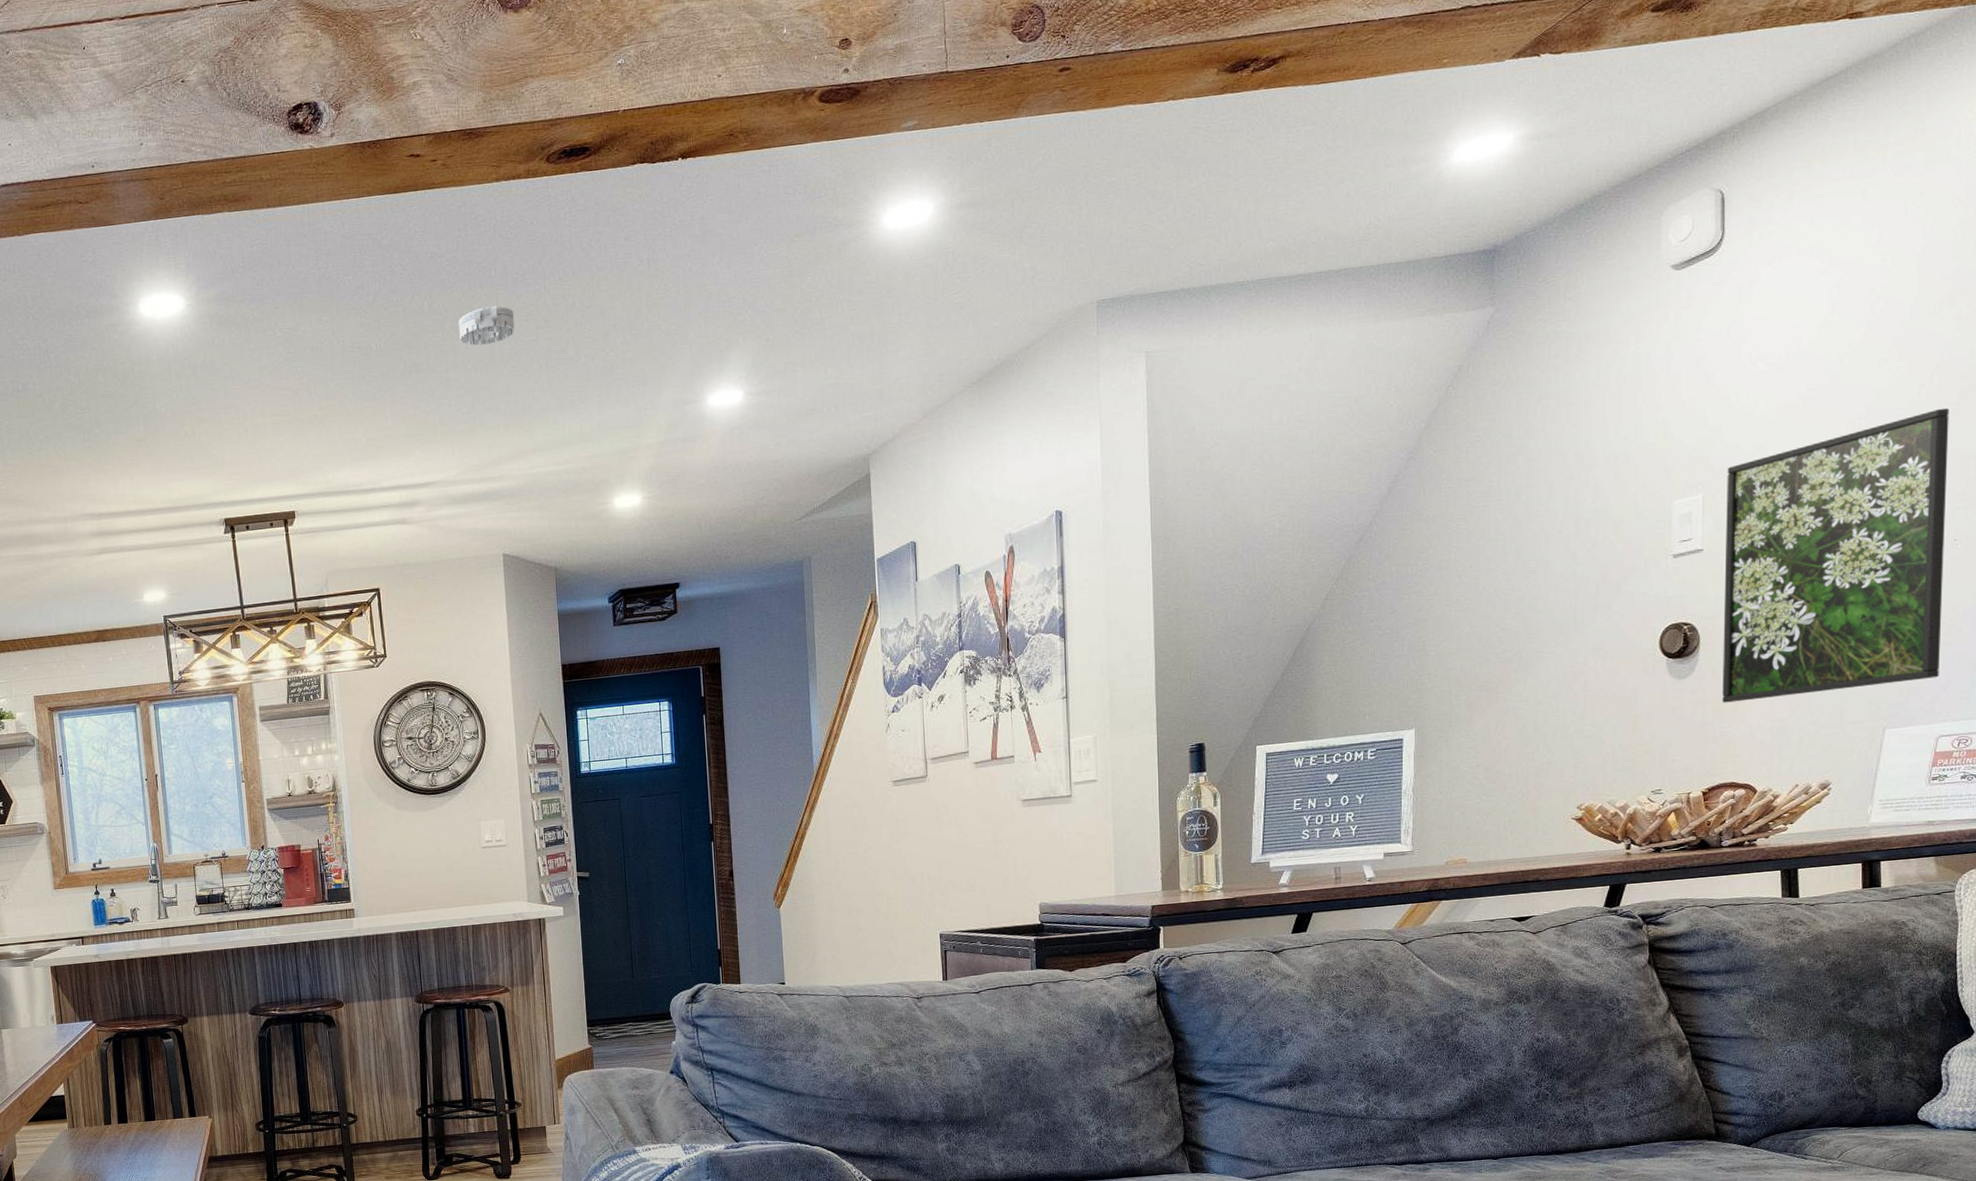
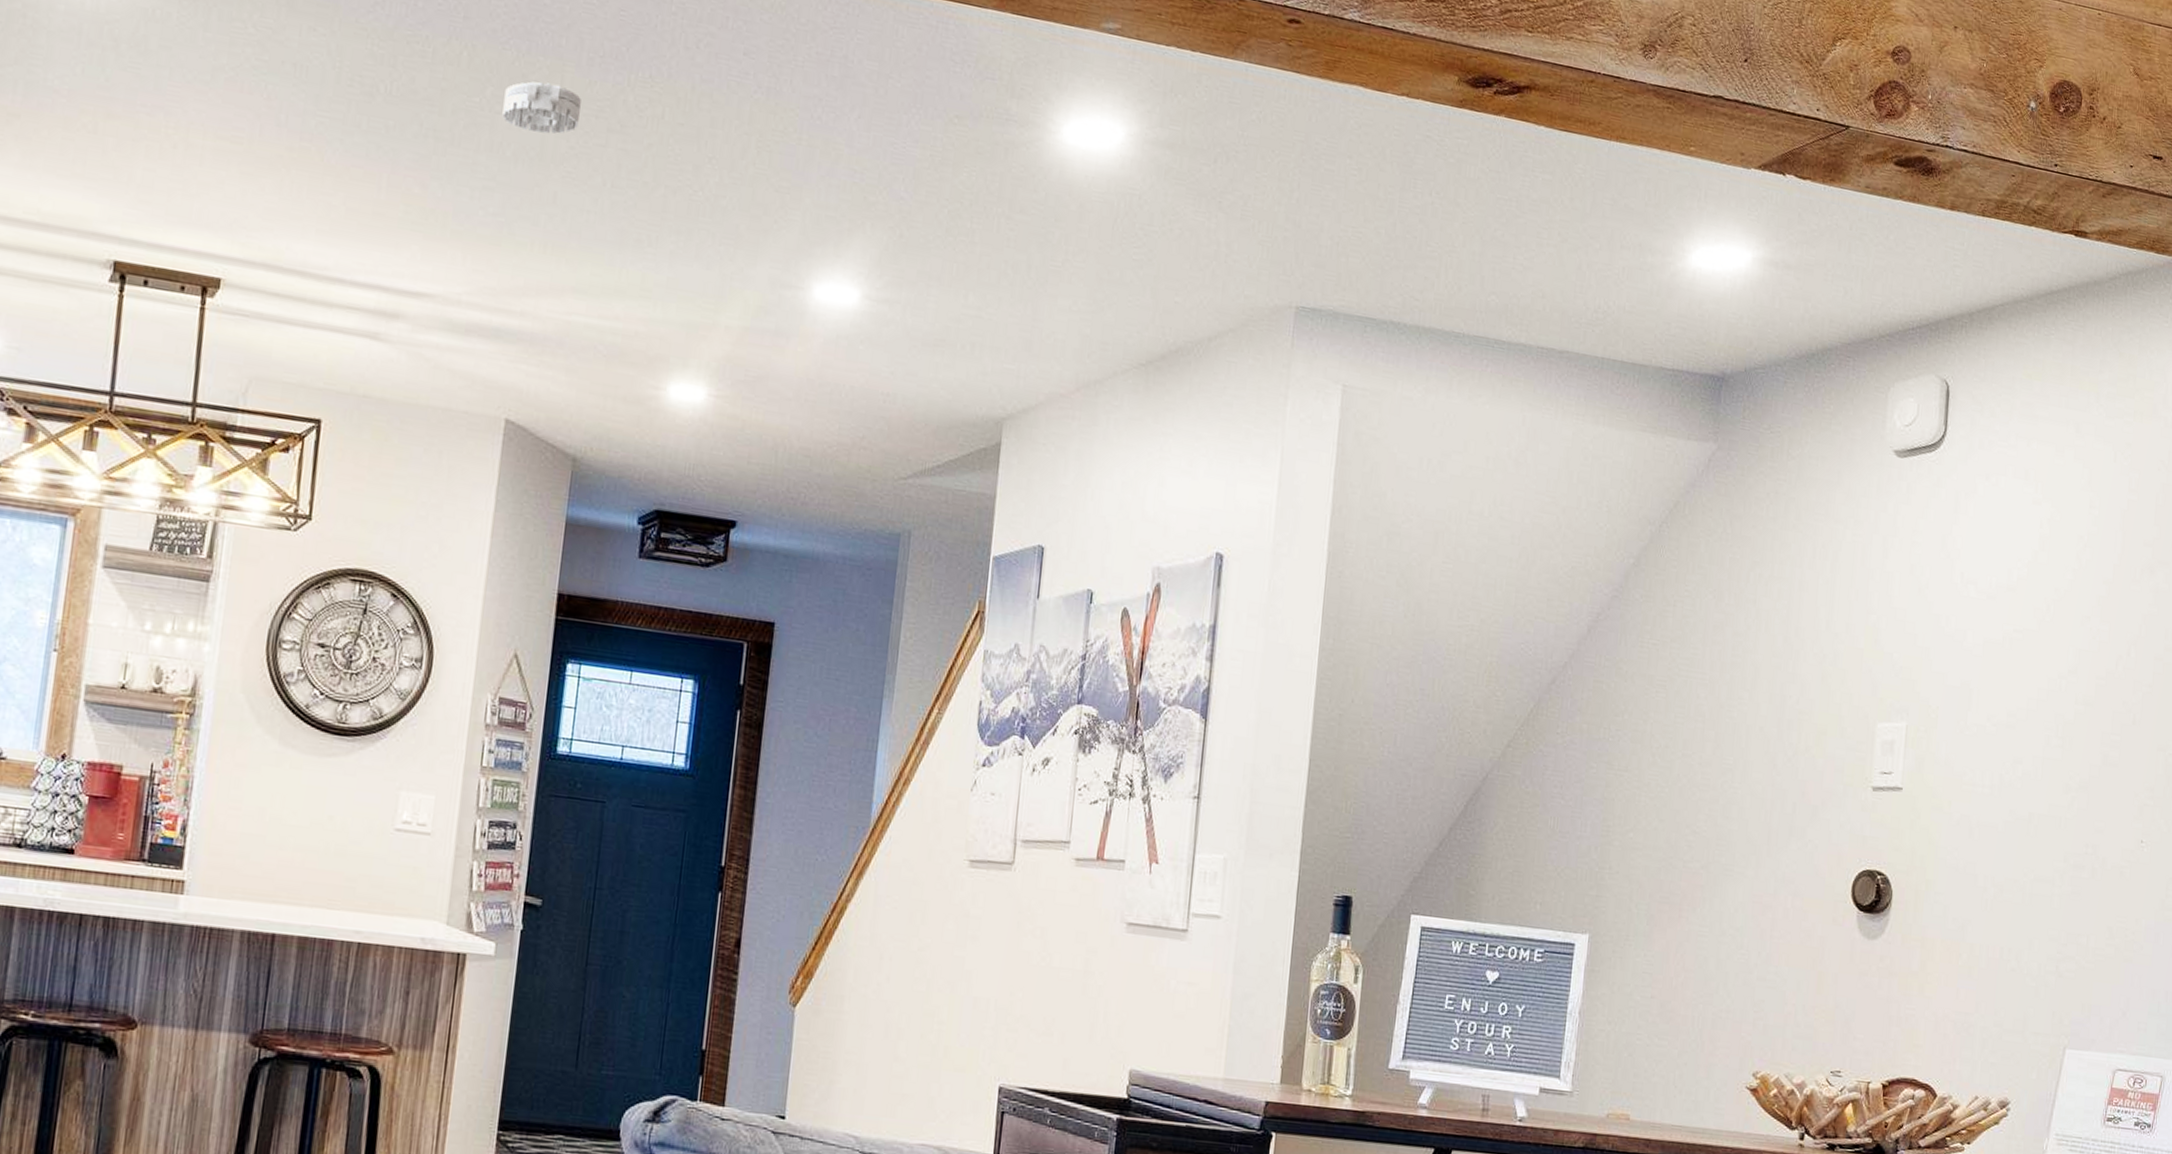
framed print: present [1722,408,1950,703] -> none [1909,687,2143,999]

